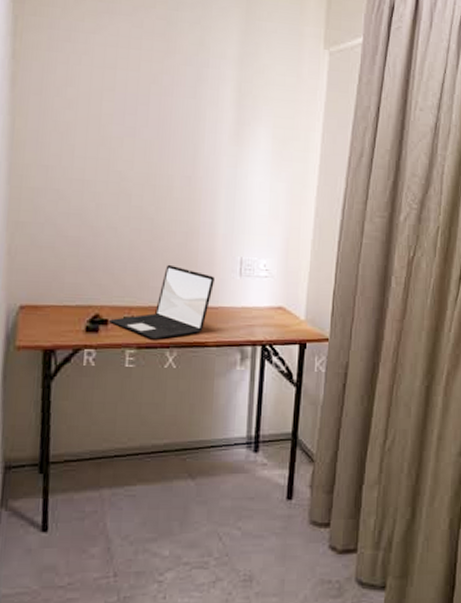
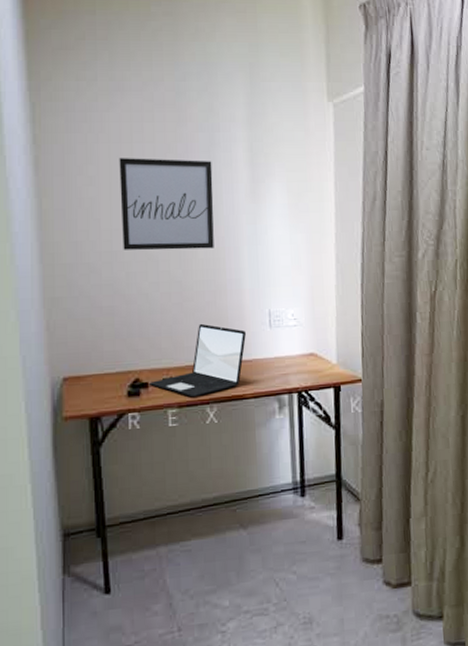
wall art: none [95,83,198,188] -> present [119,158,214,250]

